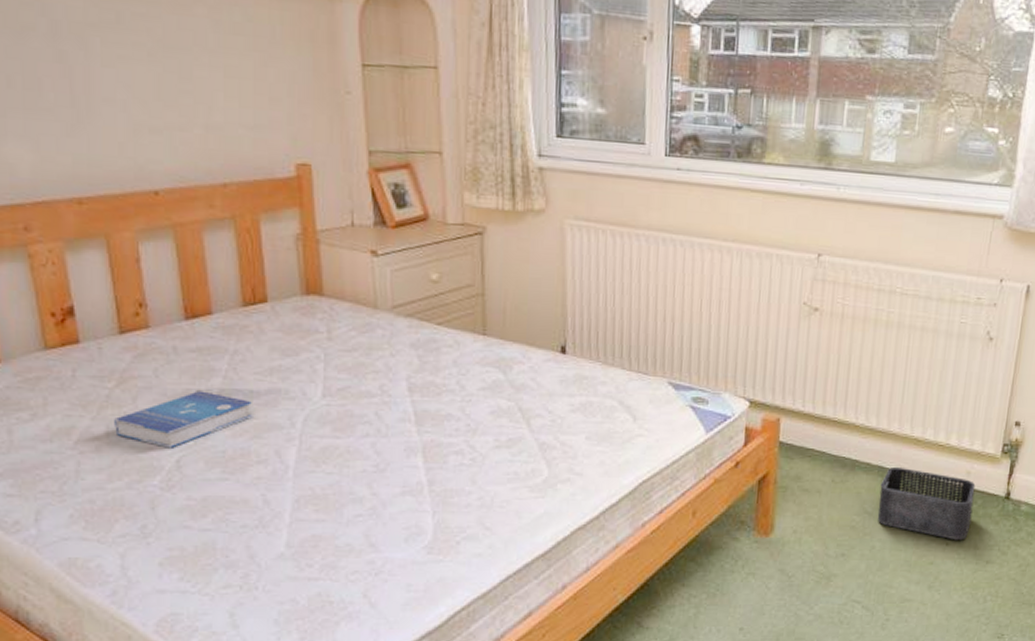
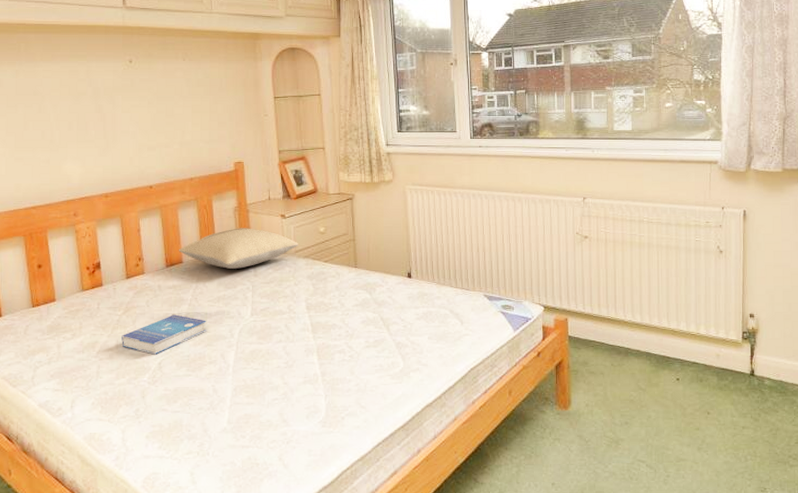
pillow: none [204,266,397,328] -> present [178,228,298,269]
storage bin: present [878,466,976,540] -> none [649,352,726,410]

